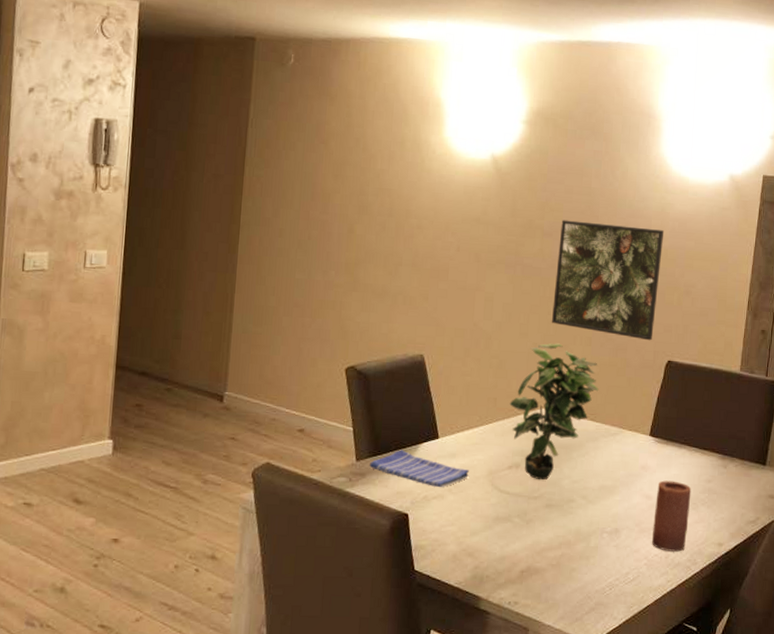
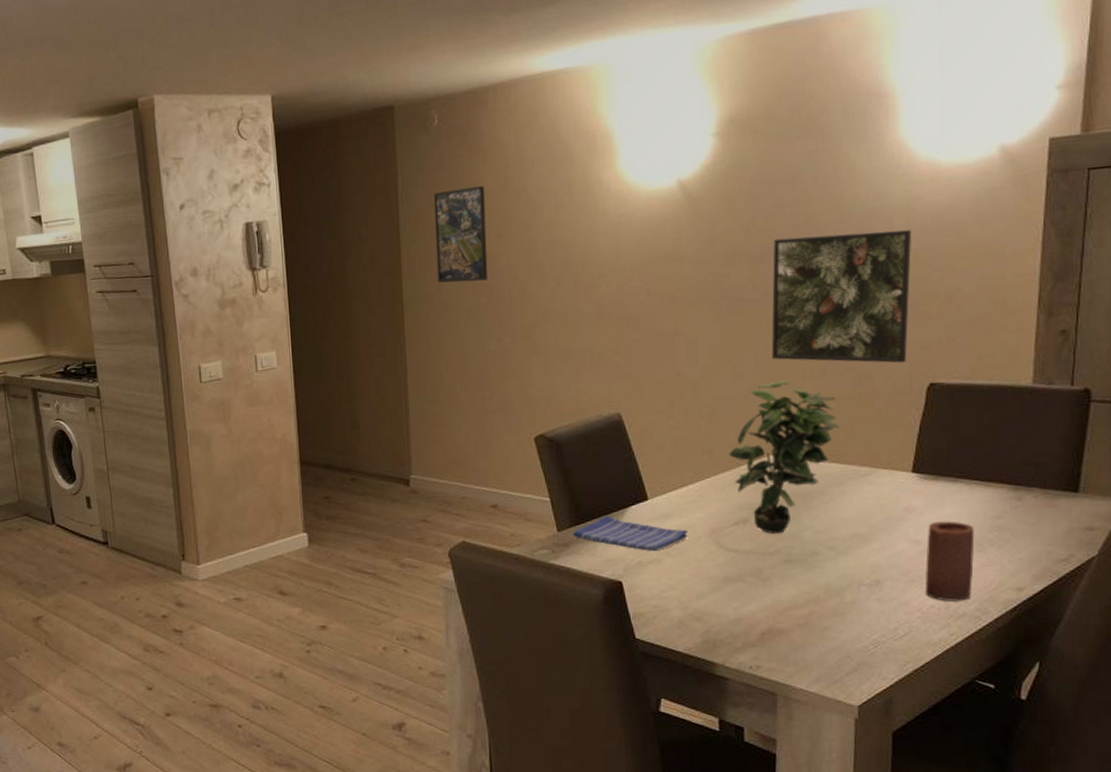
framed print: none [275,125,328,214] -> present [434,185,488,283]

